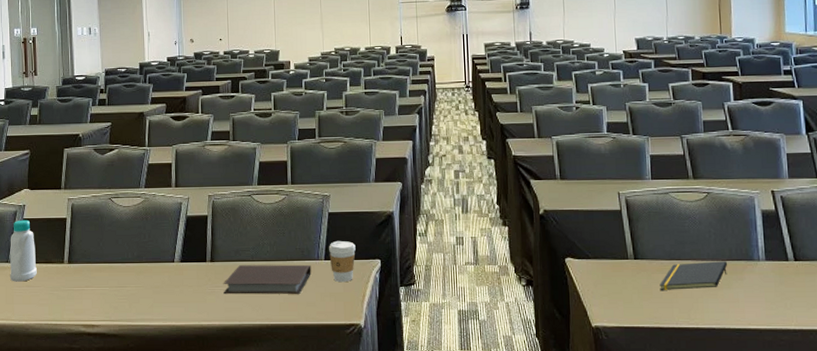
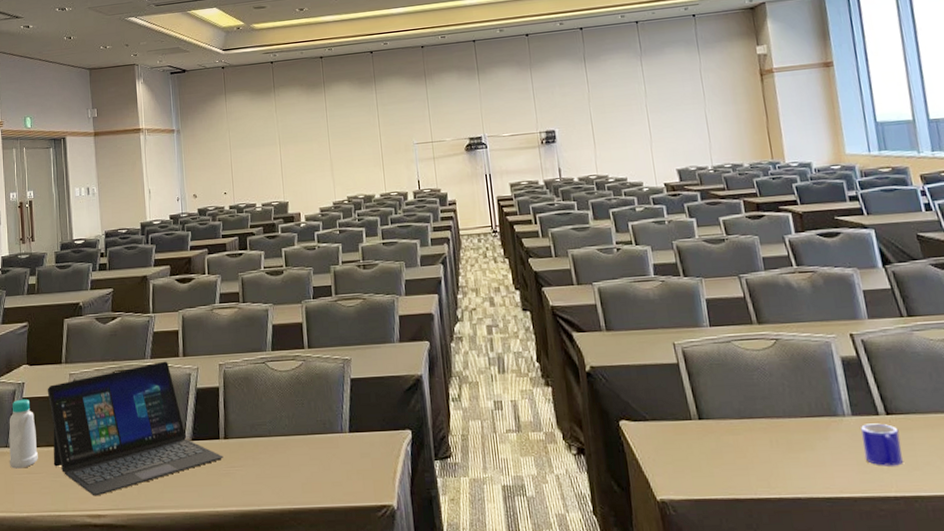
laptop: none [46,190,209,309] -> present [47,361,224,496]
notebook: present [223,264,311,294] -> none [239,438,335,475]
coffee cup: present [329,240,356,283] -> none [353,409,383,458]
notepad: present [659,261,728,290] -> none [730,418,809,455]
mug: none [772,268,805,304] -> present [861,423,903,466]

